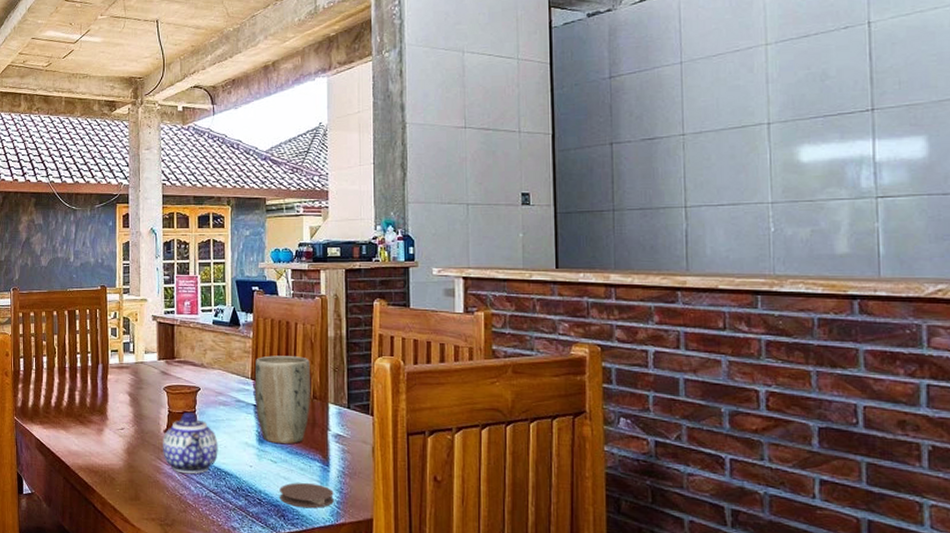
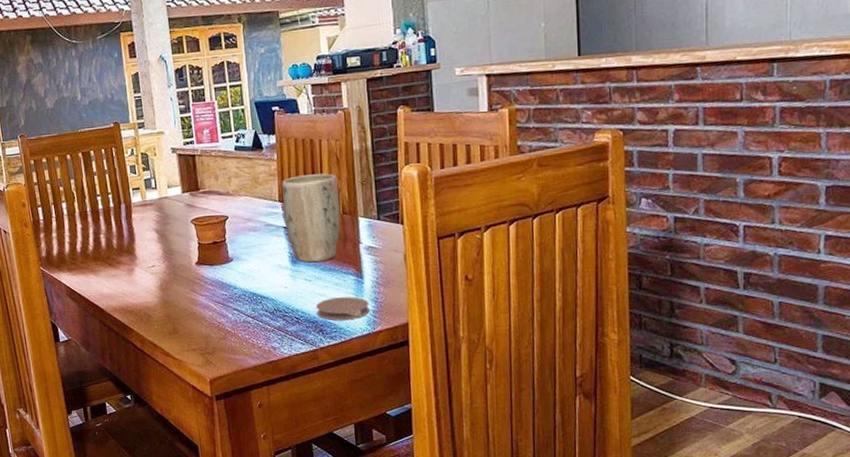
teapot: present [163,411,218,474] -> none [195,241,252,303]

